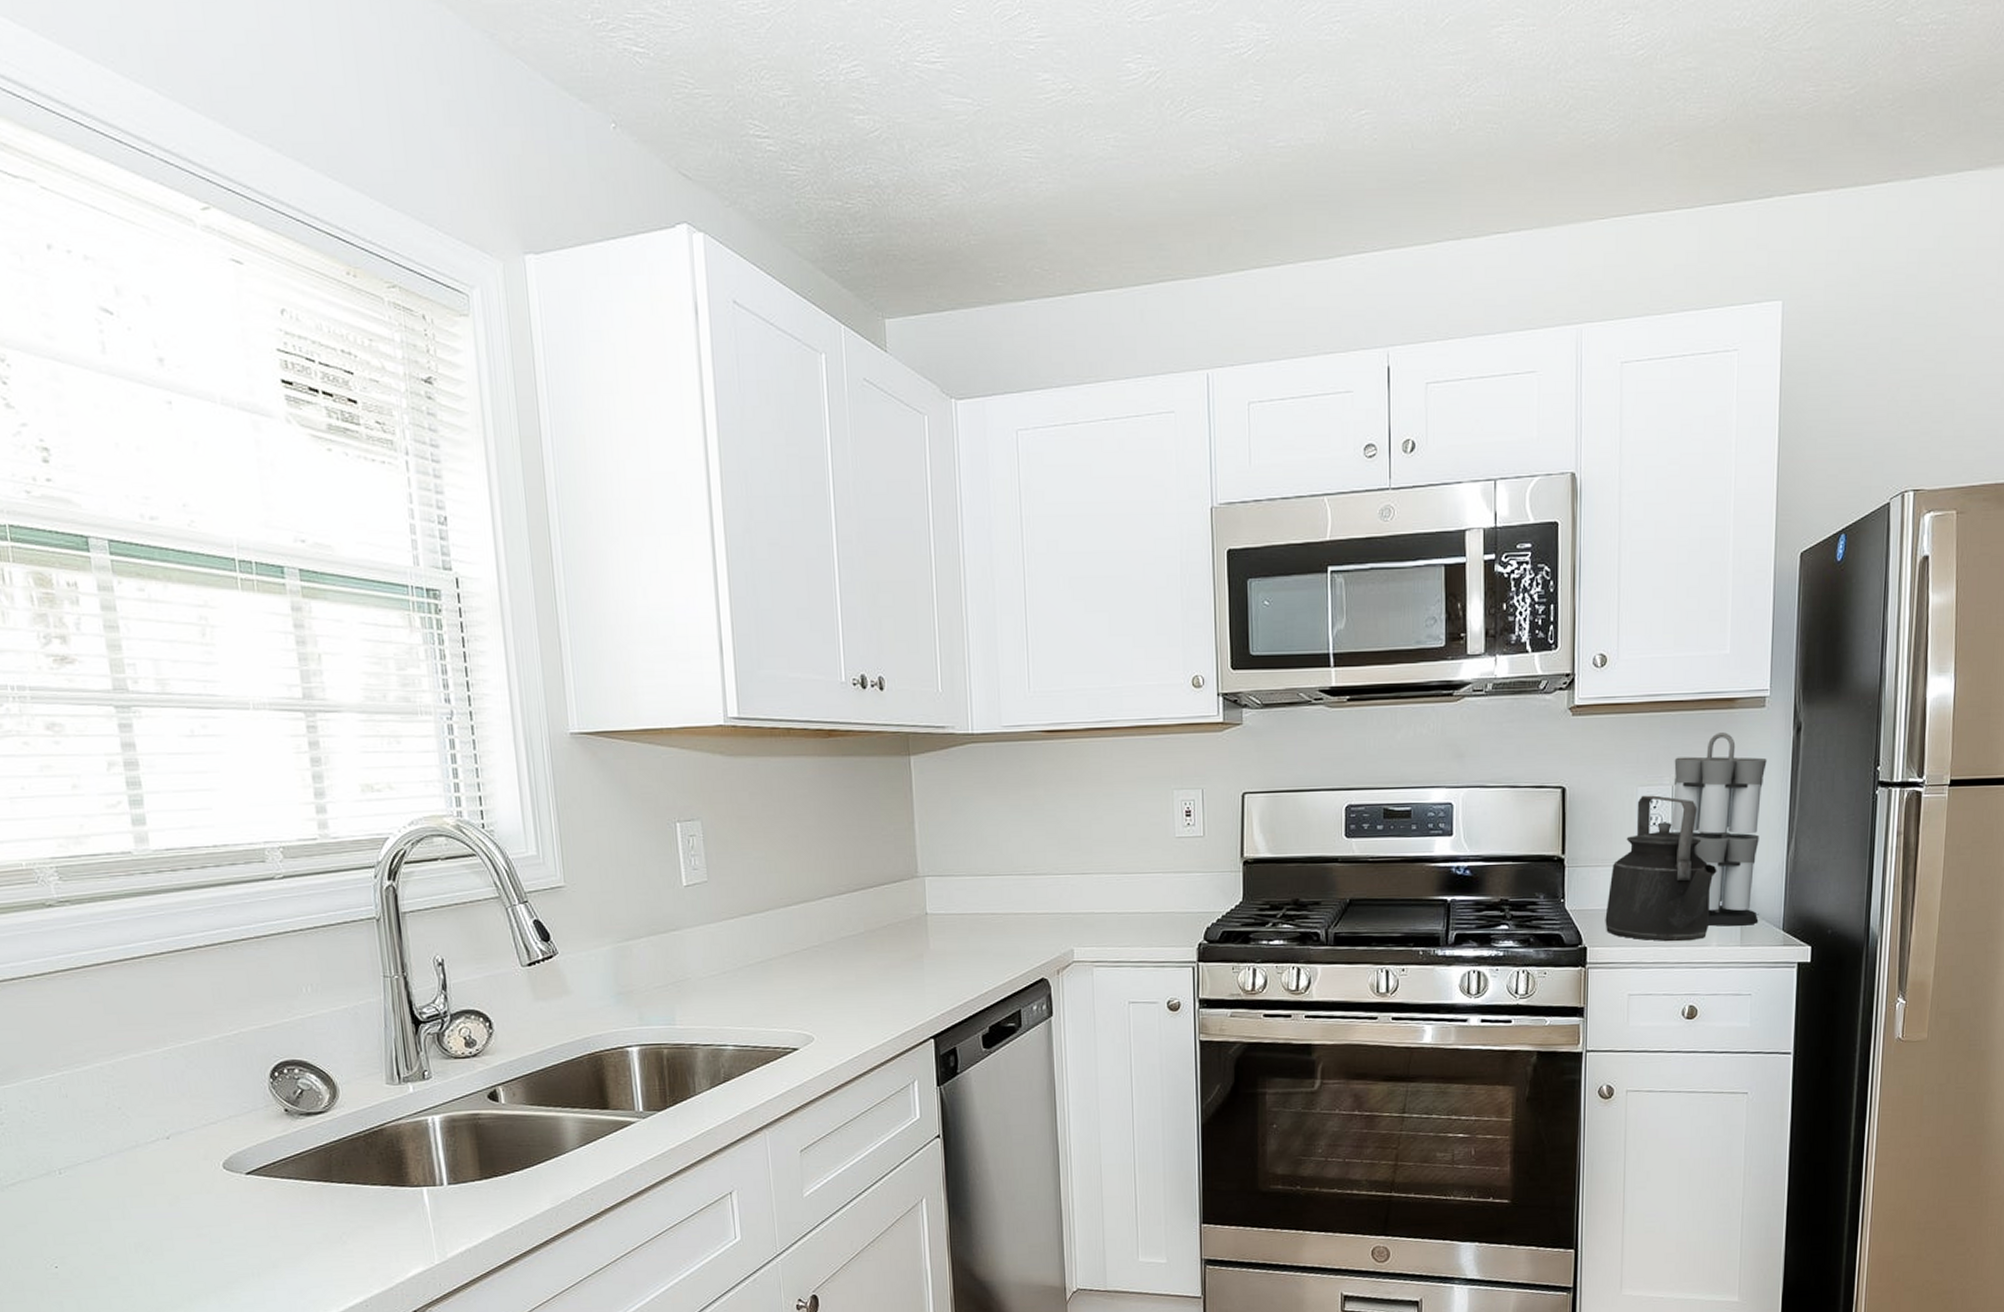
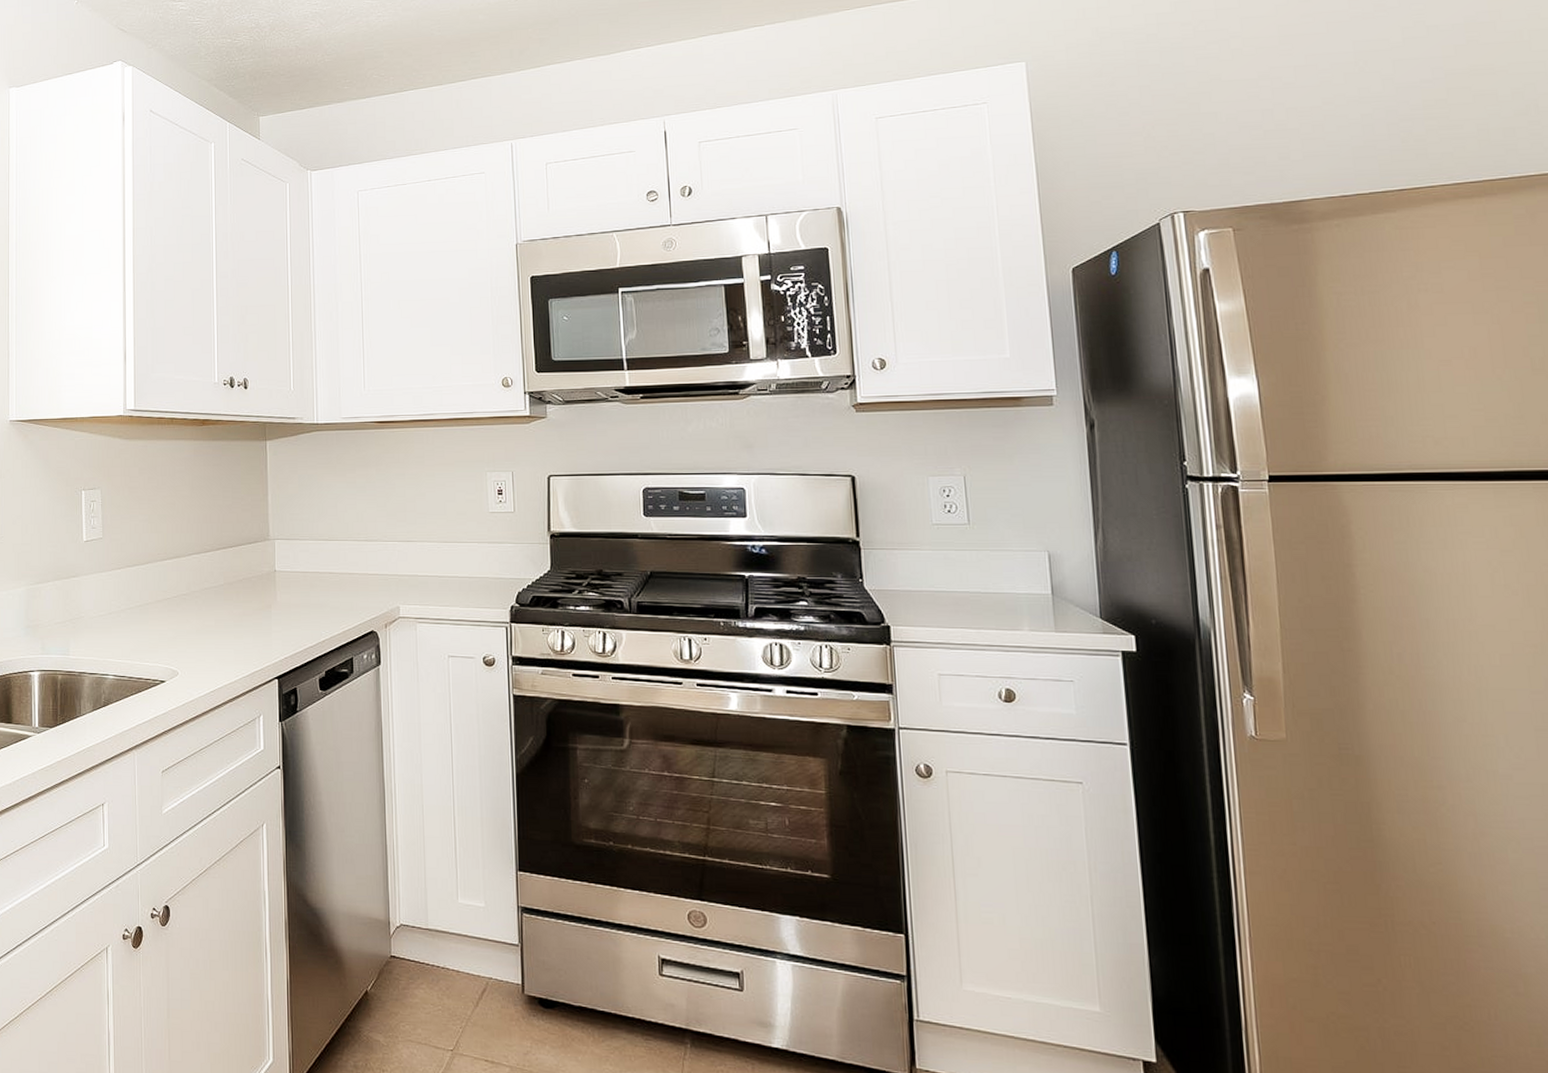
kettle: present [1605,795,1717,942] -> none [906,485,1021,625]
spice rack: present [1671,732,1767,927] -> none [963,428,1072,612]

